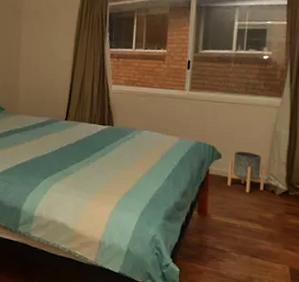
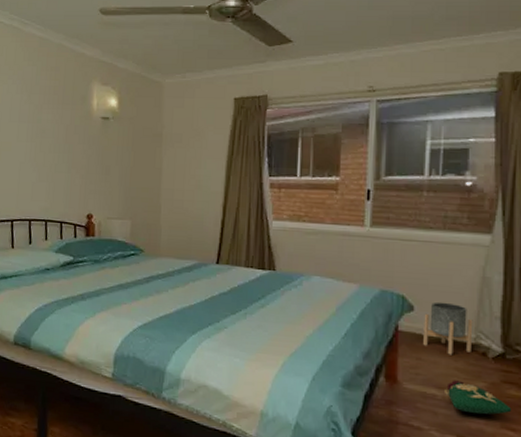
bag: none [243,212,292,239] -> present [445,380,512,415]

